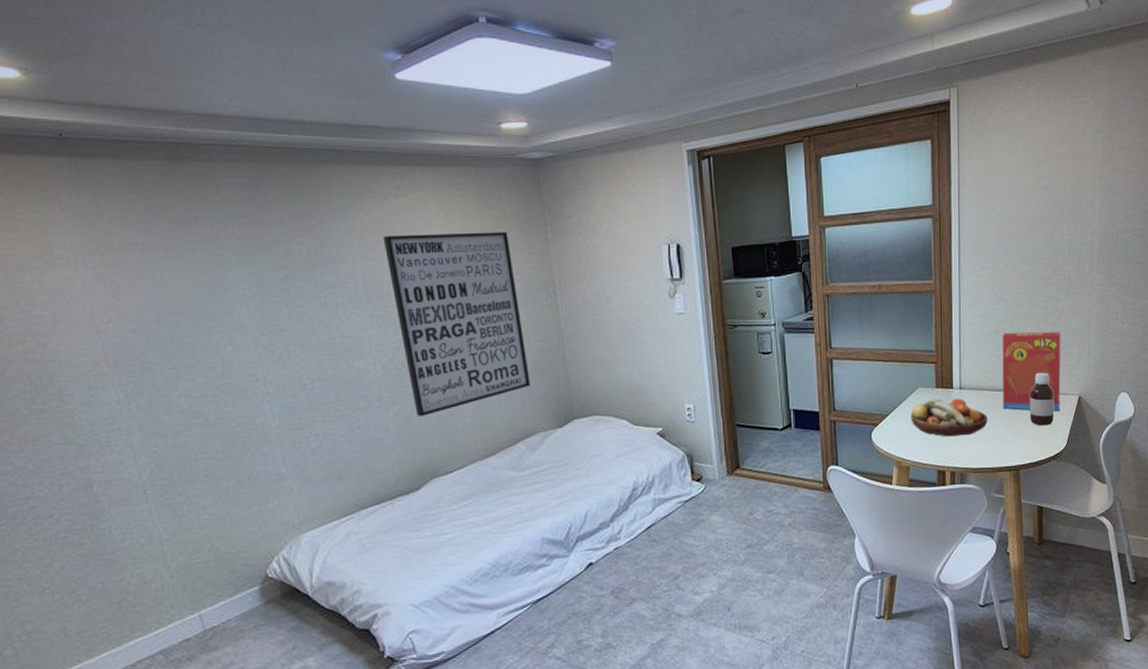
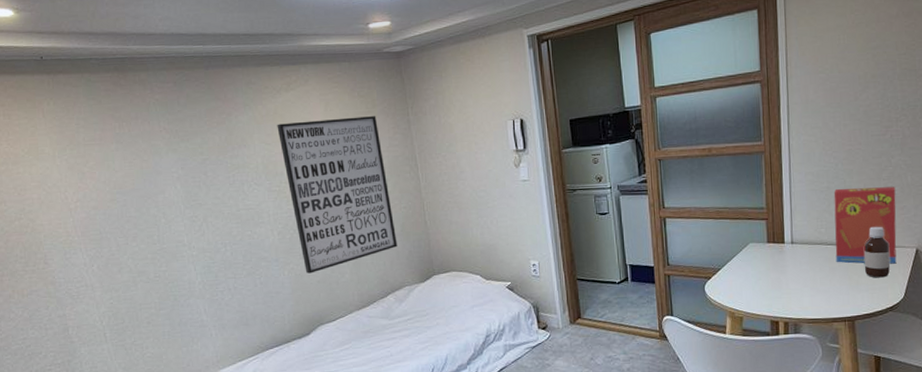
fruit bowl: present [910,398,987,437] -> none [743,252,821,289]

